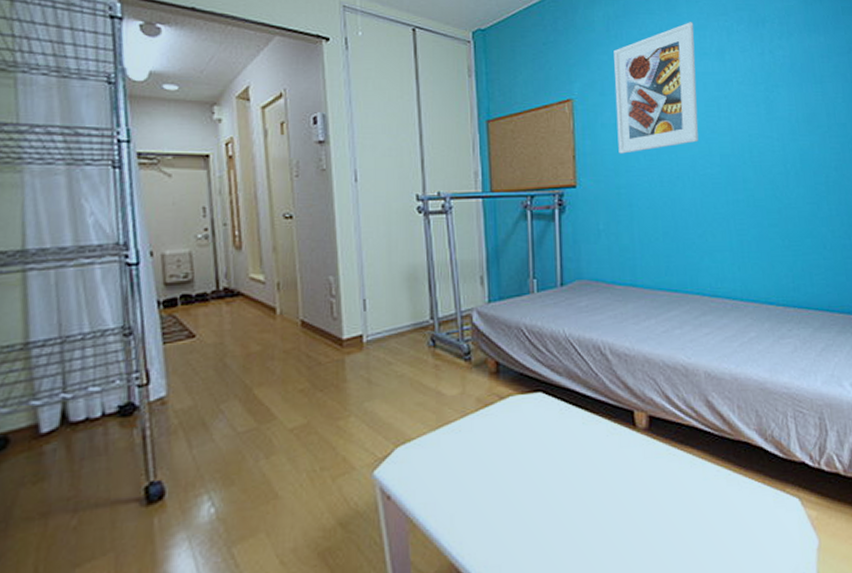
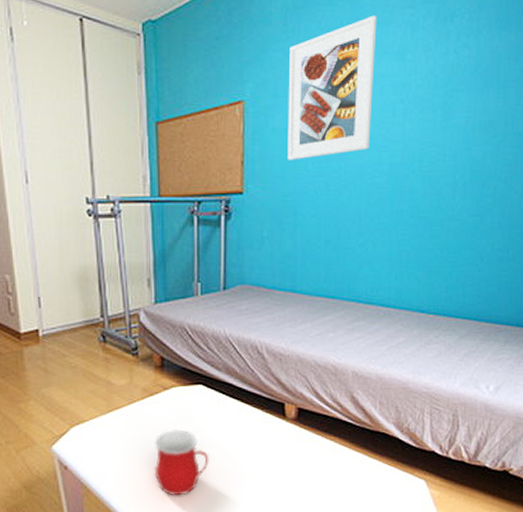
mug: none [489,446,553,529] -> present [154,429,209,496]

